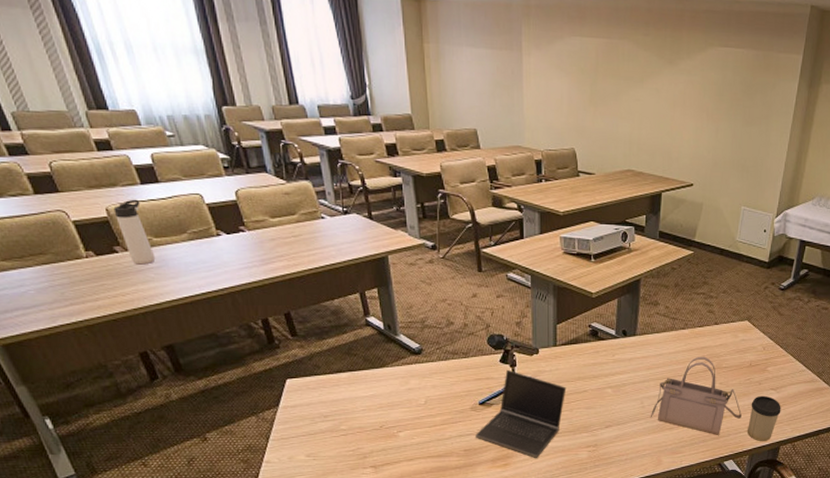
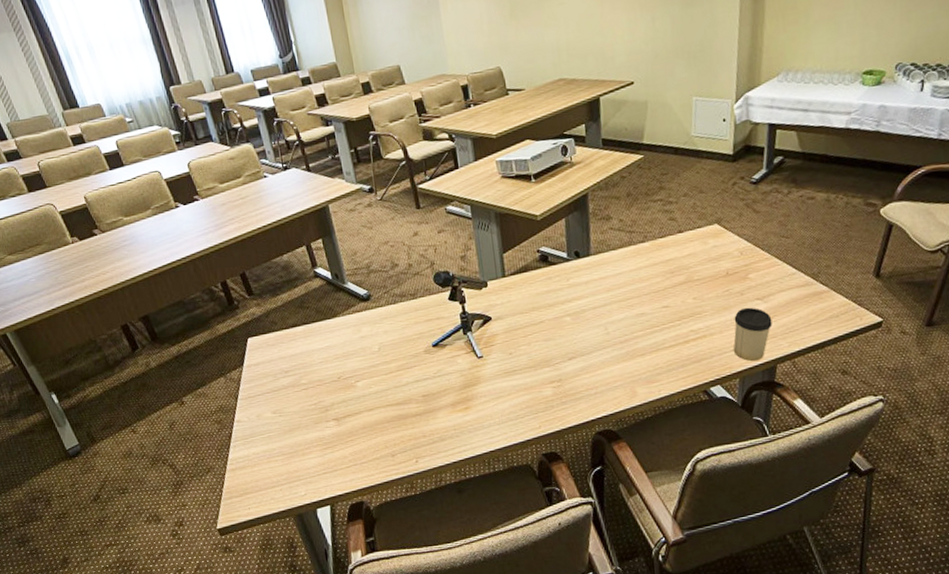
thermos bottle: present [113,199,156,265] -> none [90,184,127,244]
laptop computer: present [476,369,567,458] -> none [432,307,522,399]
handbag: present [650,356,742,435] -> none [617,270,725,358]

